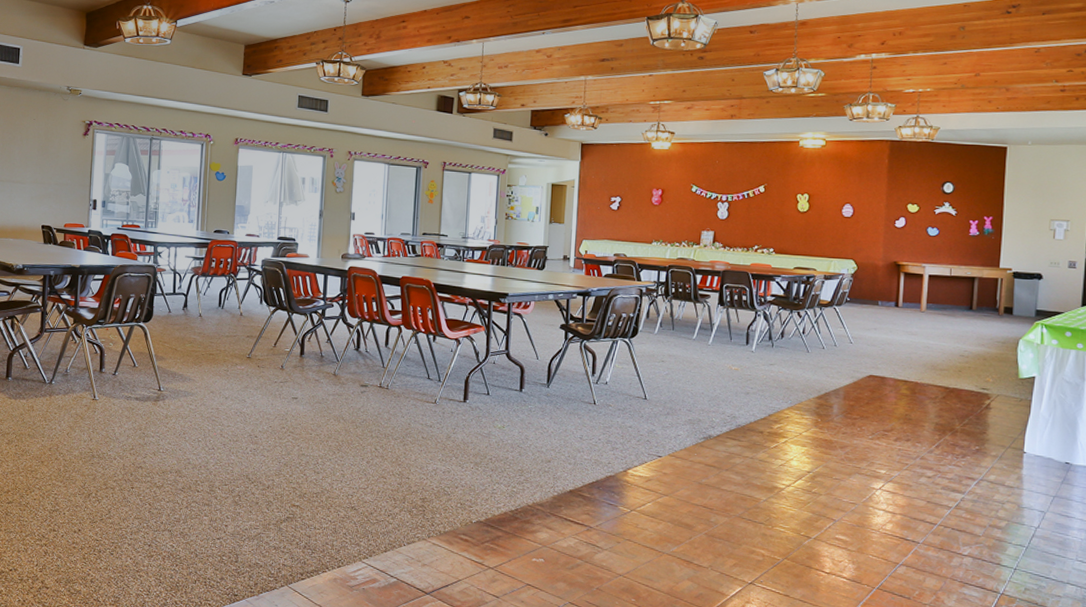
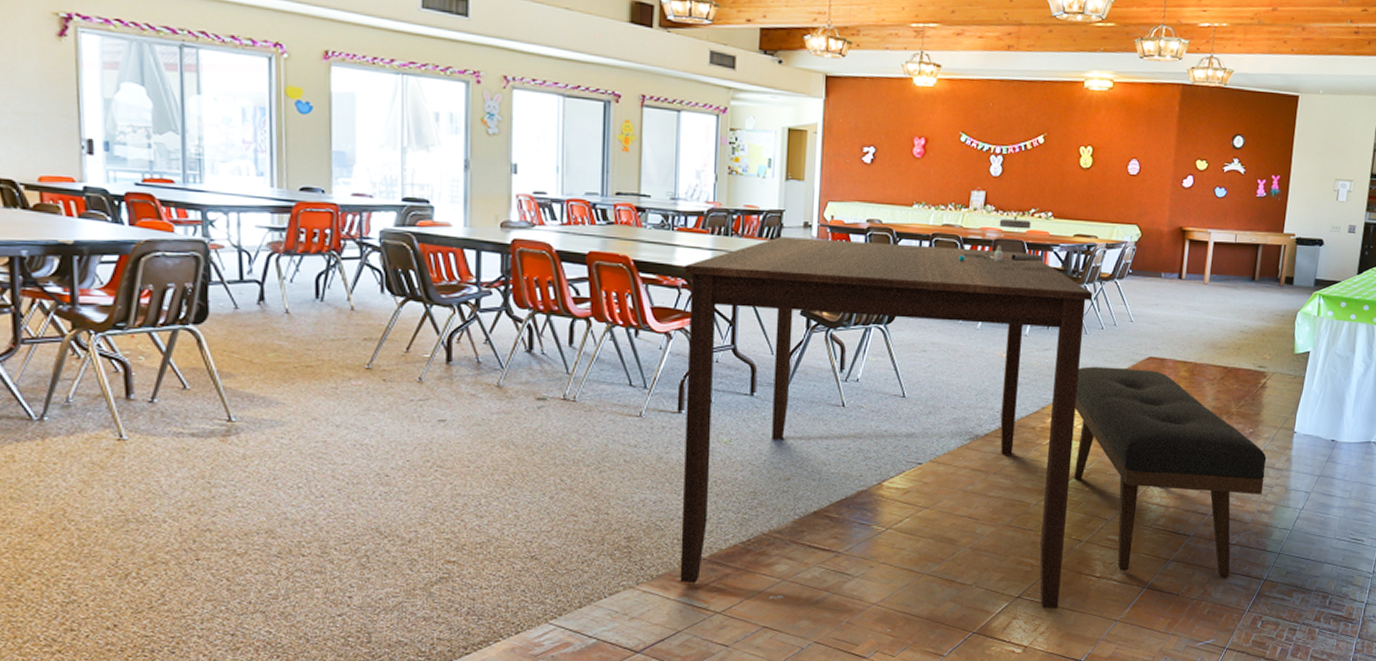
dining table: none [461,251,996,599] -> present [680,216,1267,610]

